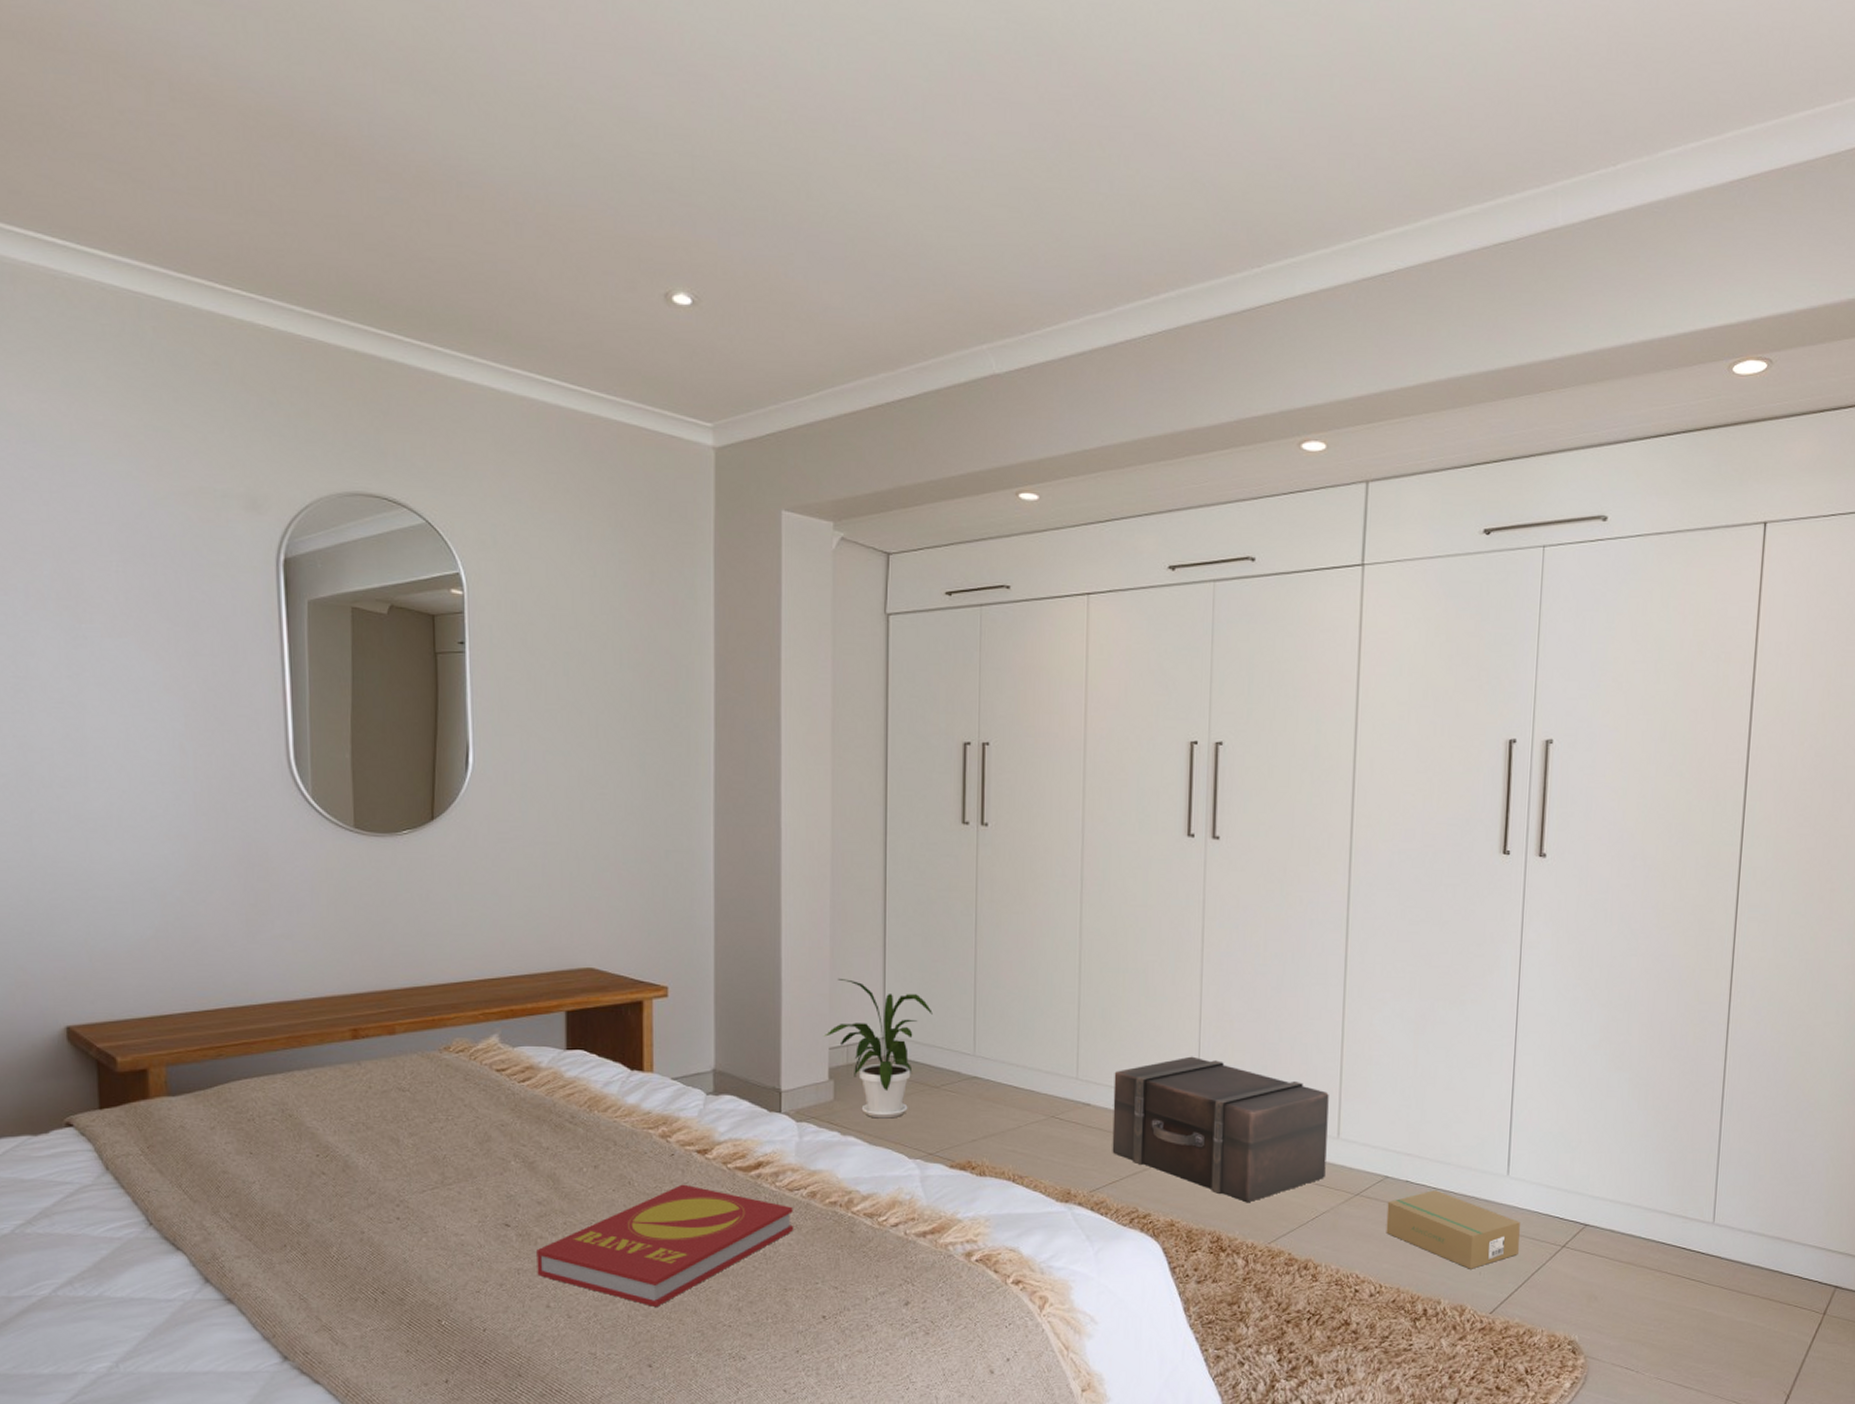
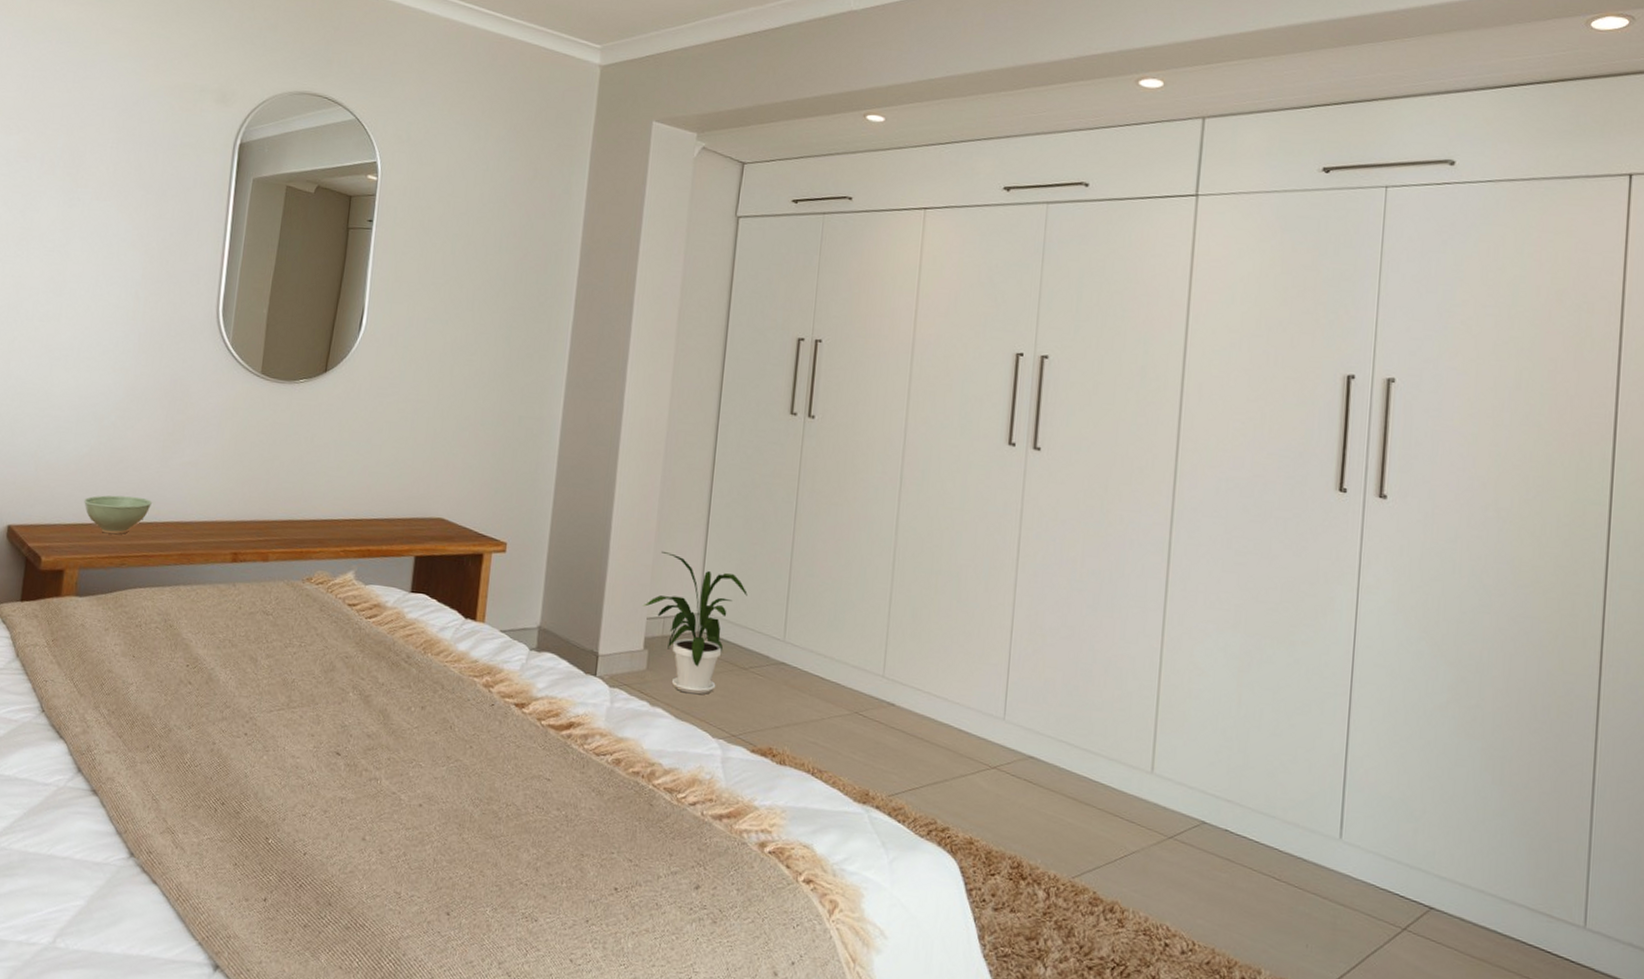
bowl: none [158,980,245,1024] -> present [84,495,153,535]
book: present [537,1184,794,1306] -> none [358,735,598,854]
suitcase: present [1112,1056,1329,1203] -> none [914,667,1144,831]
box: present [1386,1190,1520,1269] -> none [1201,844,1354,940]

